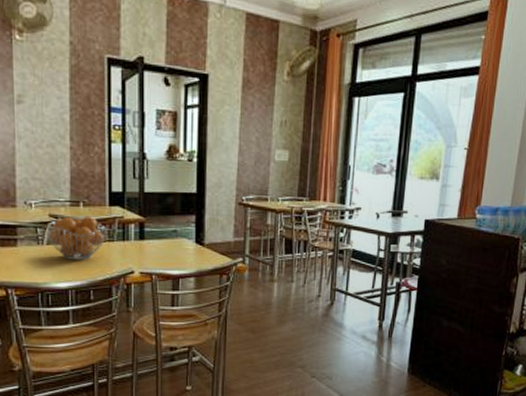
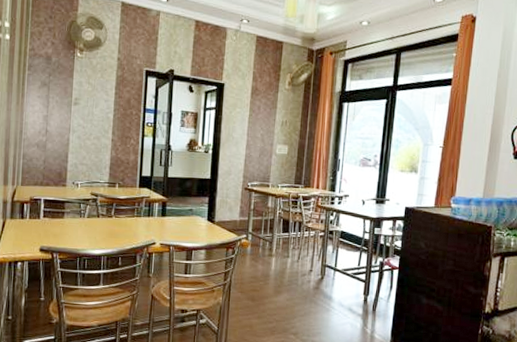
fruit basket: present [46,216,107,260] -> none [88,195,136,232]

